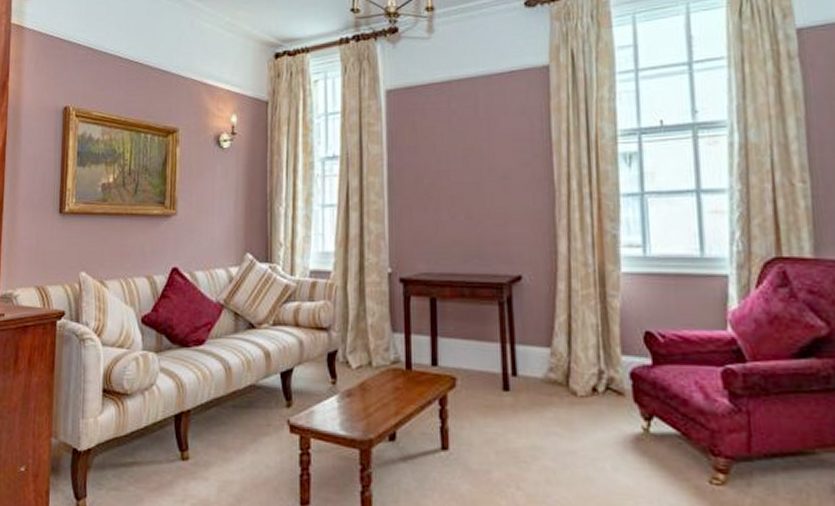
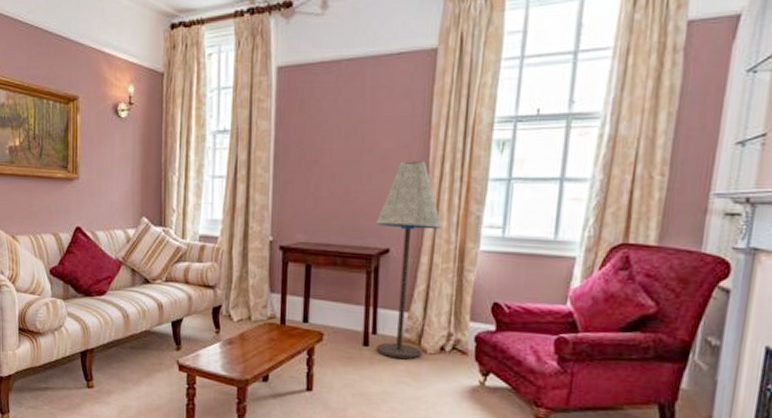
floor lamp: none [504,179,575,405] -> present [376,161,441,360]

